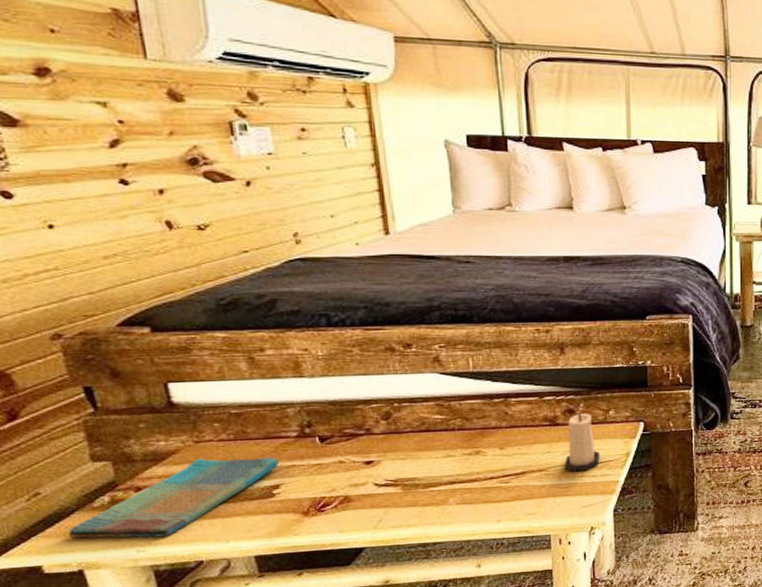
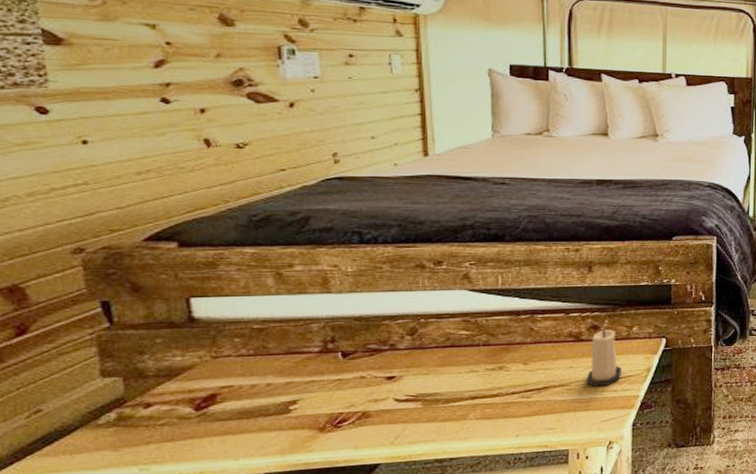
dish towel: present [68,456,279,538] -> none [67,372,298,457]

